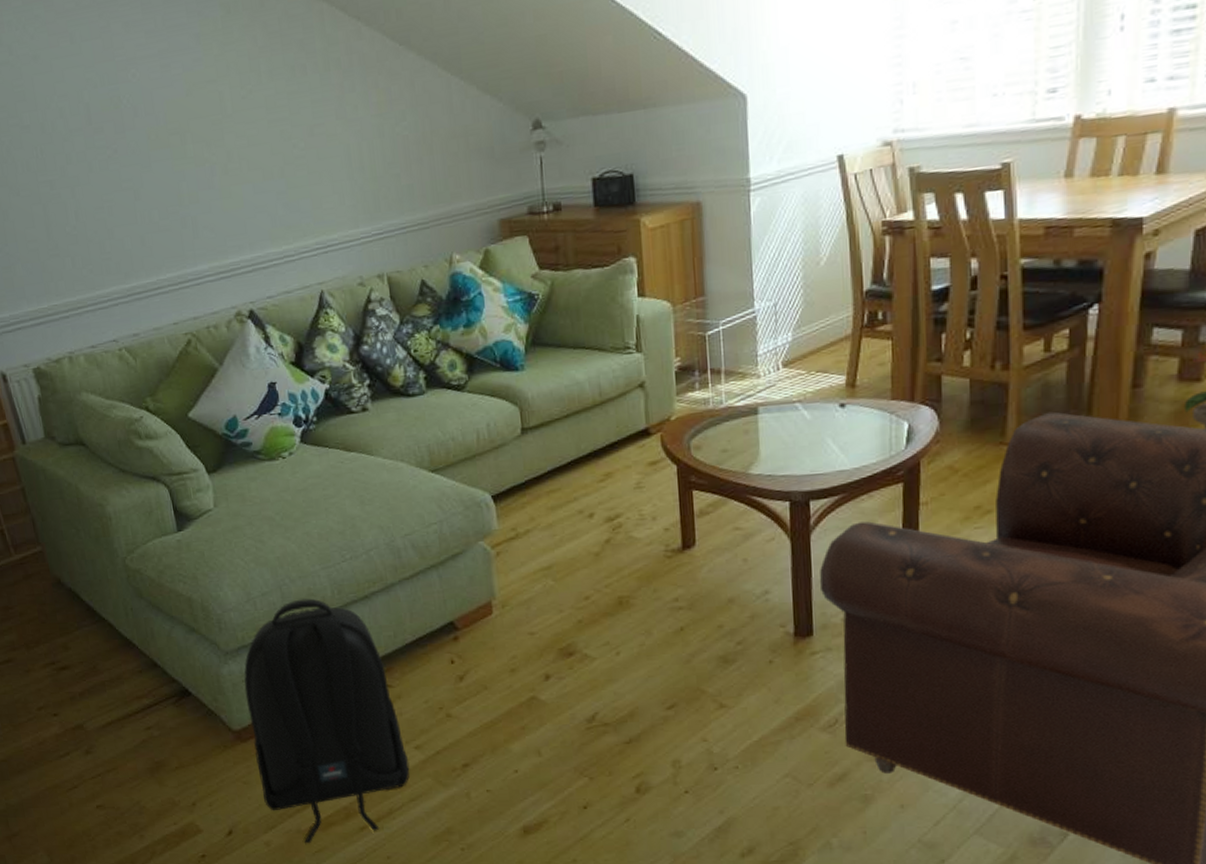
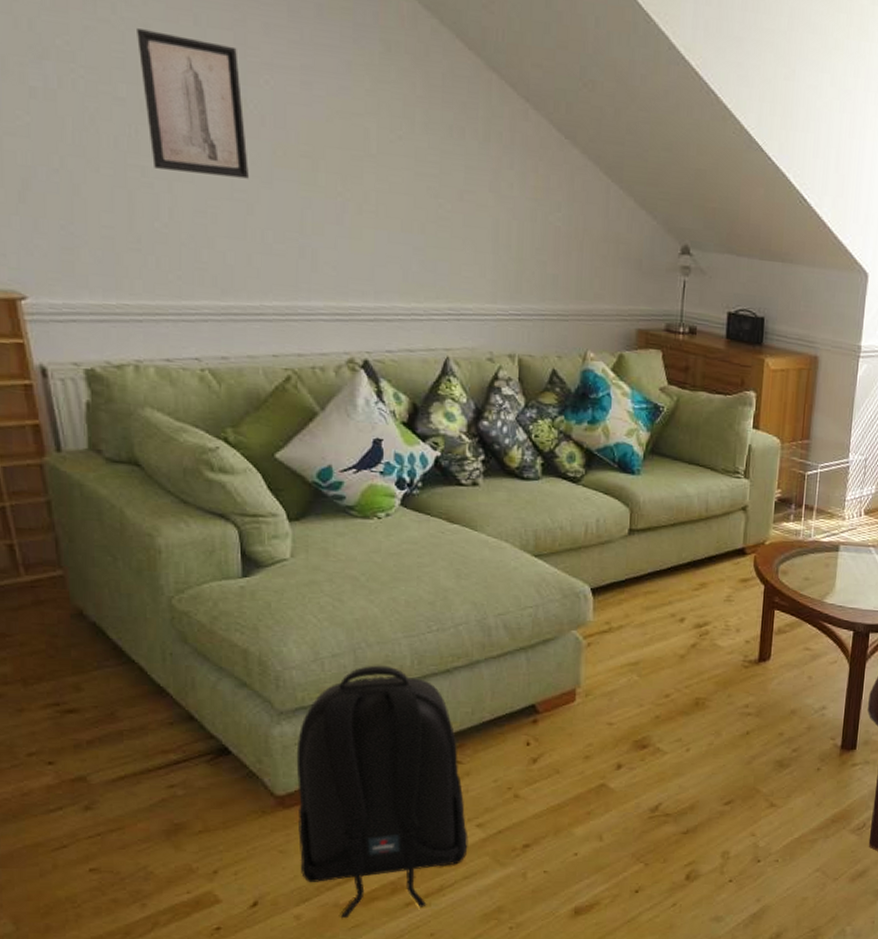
wall art: none [29,52,132,180] -> present [137,28,248,179]

